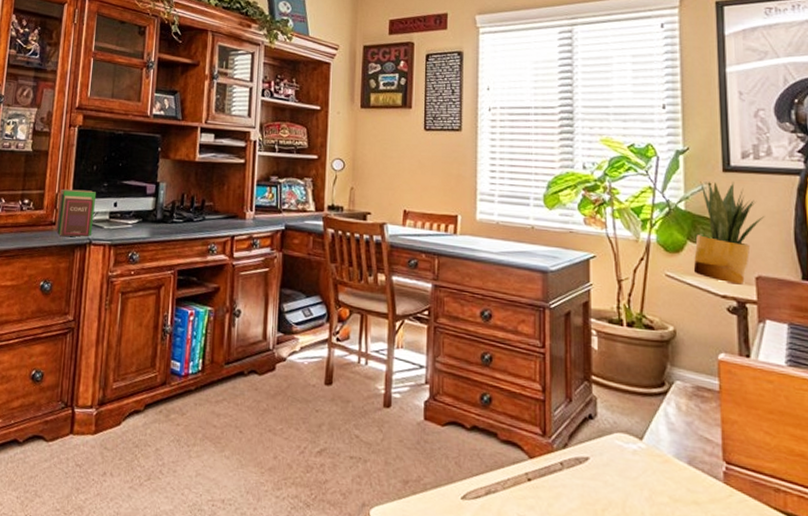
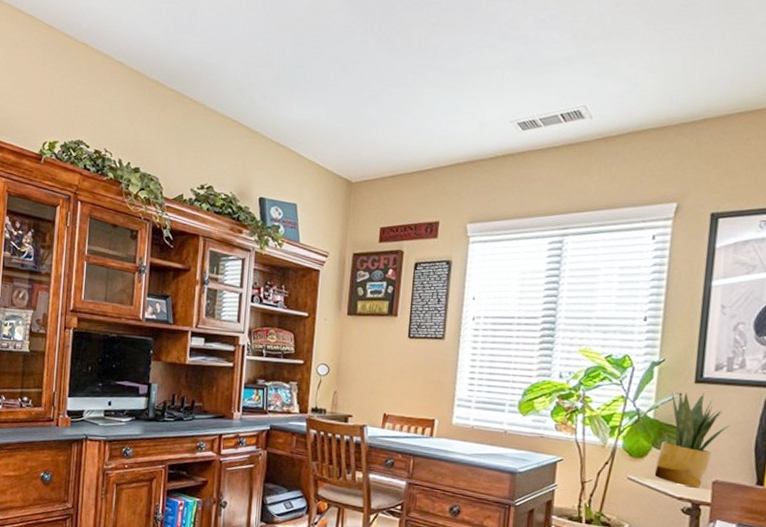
books: present [56,188,96,238] -> none [54,387,91,433]

